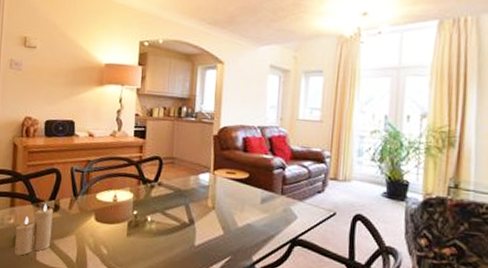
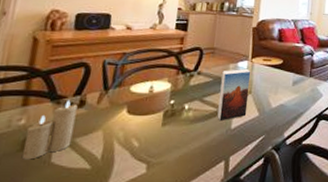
book: none [180,181,214,236] -> present [217,69,251,120]

